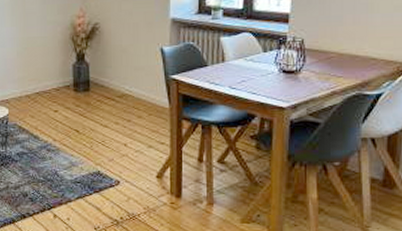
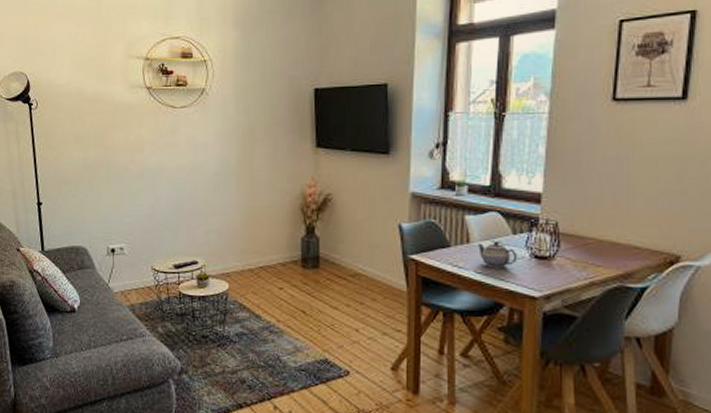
teapot: none [231,59,268,83] -> present [477,241,517,268]

